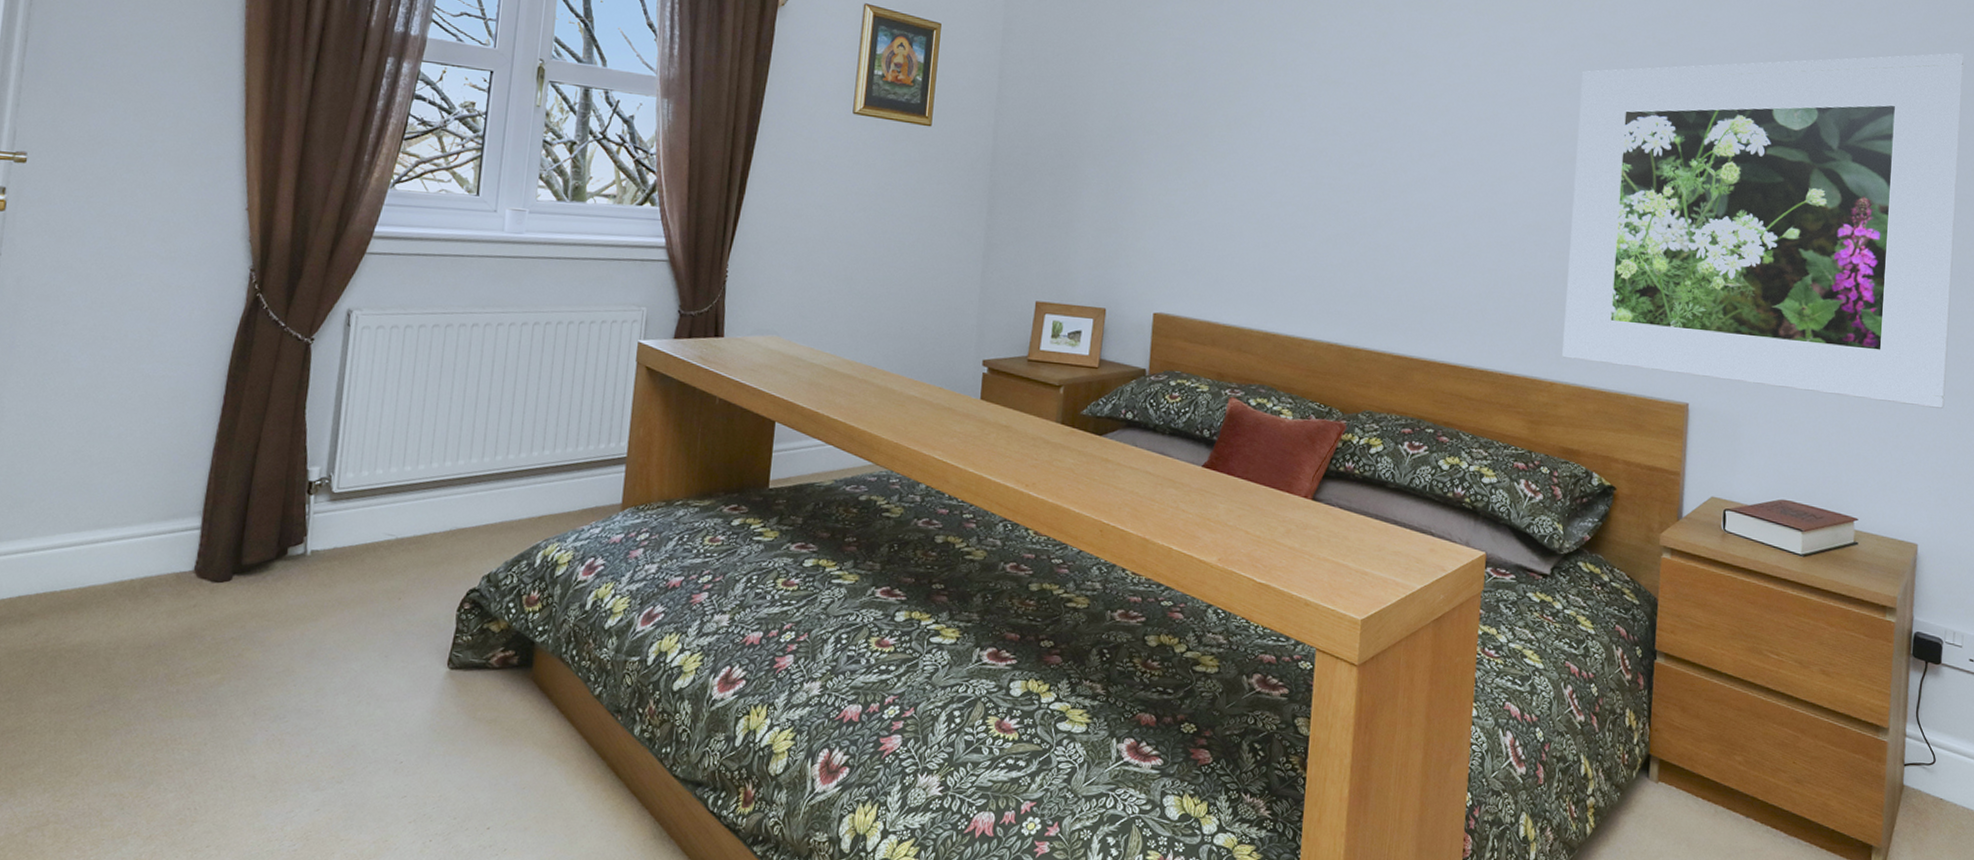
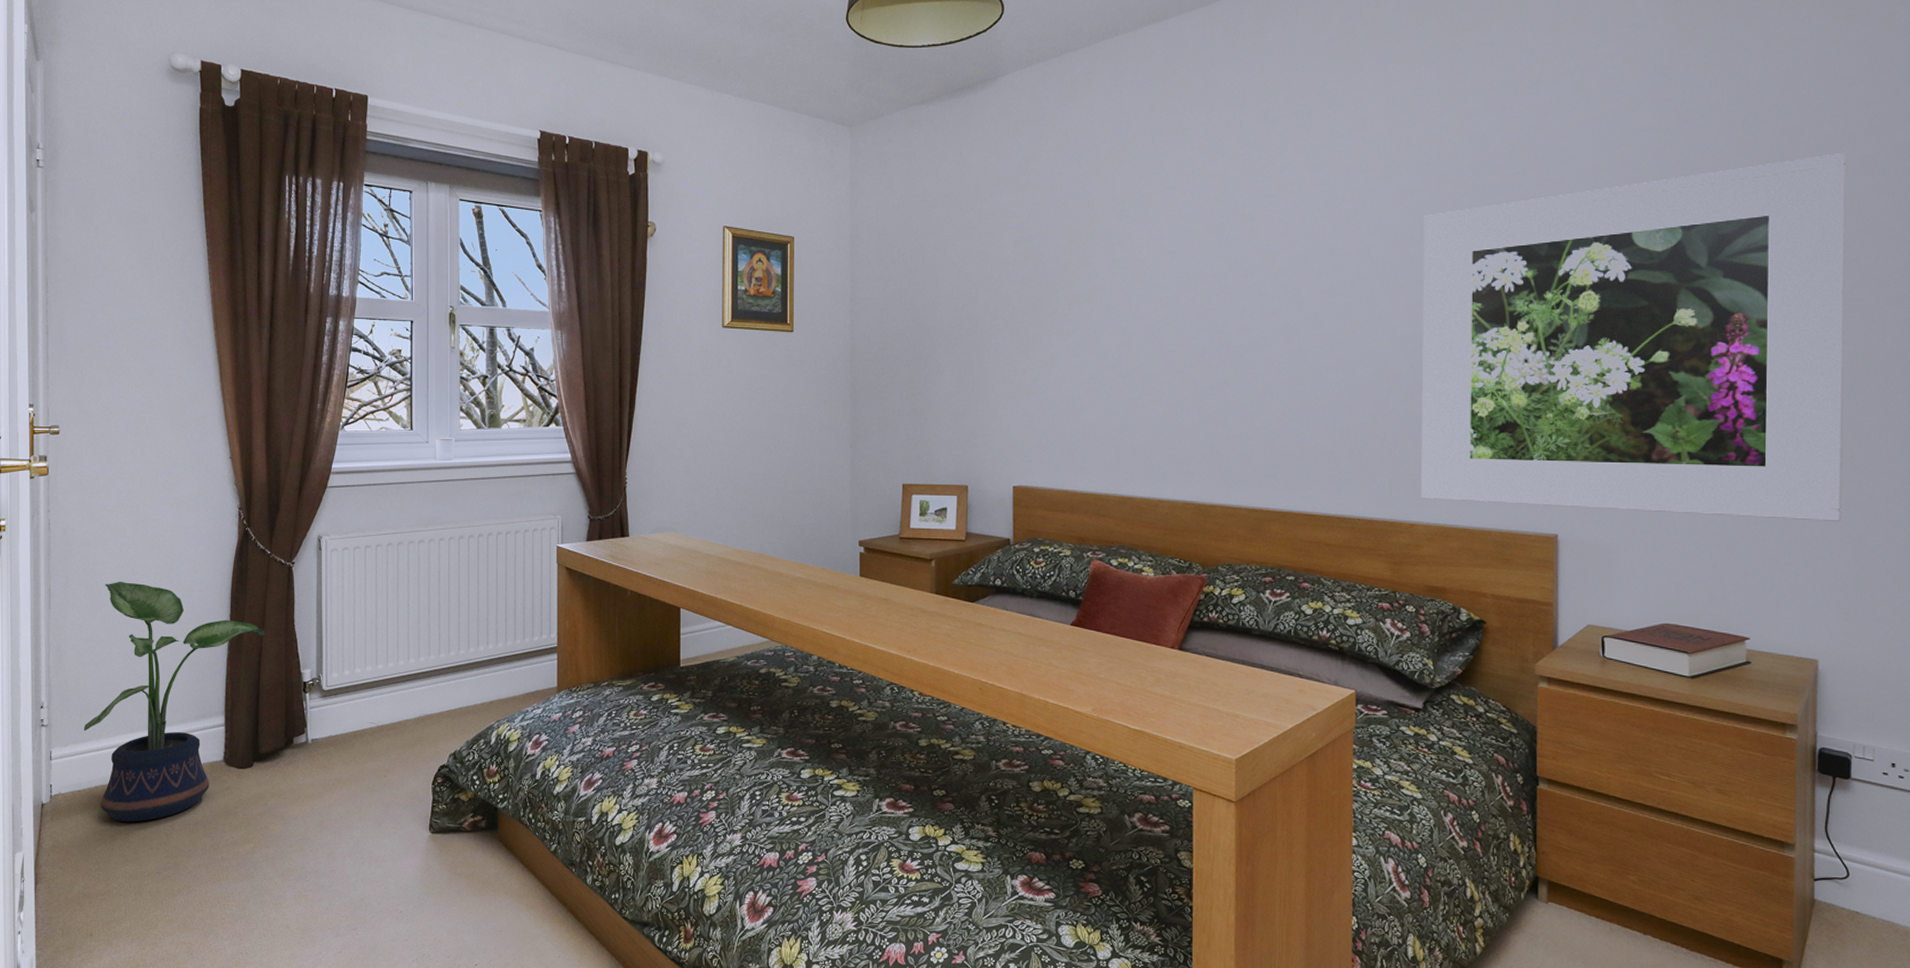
potted plant: none [11,345,267,643] -> present [83,581,265,822]

